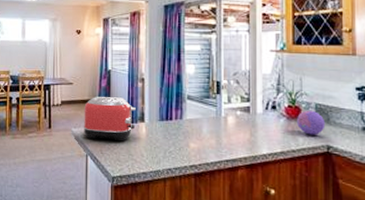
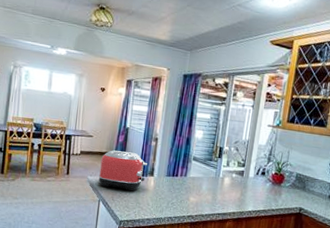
decorative ball: present [297,110,326,135] -> none [279,178,302,199]

